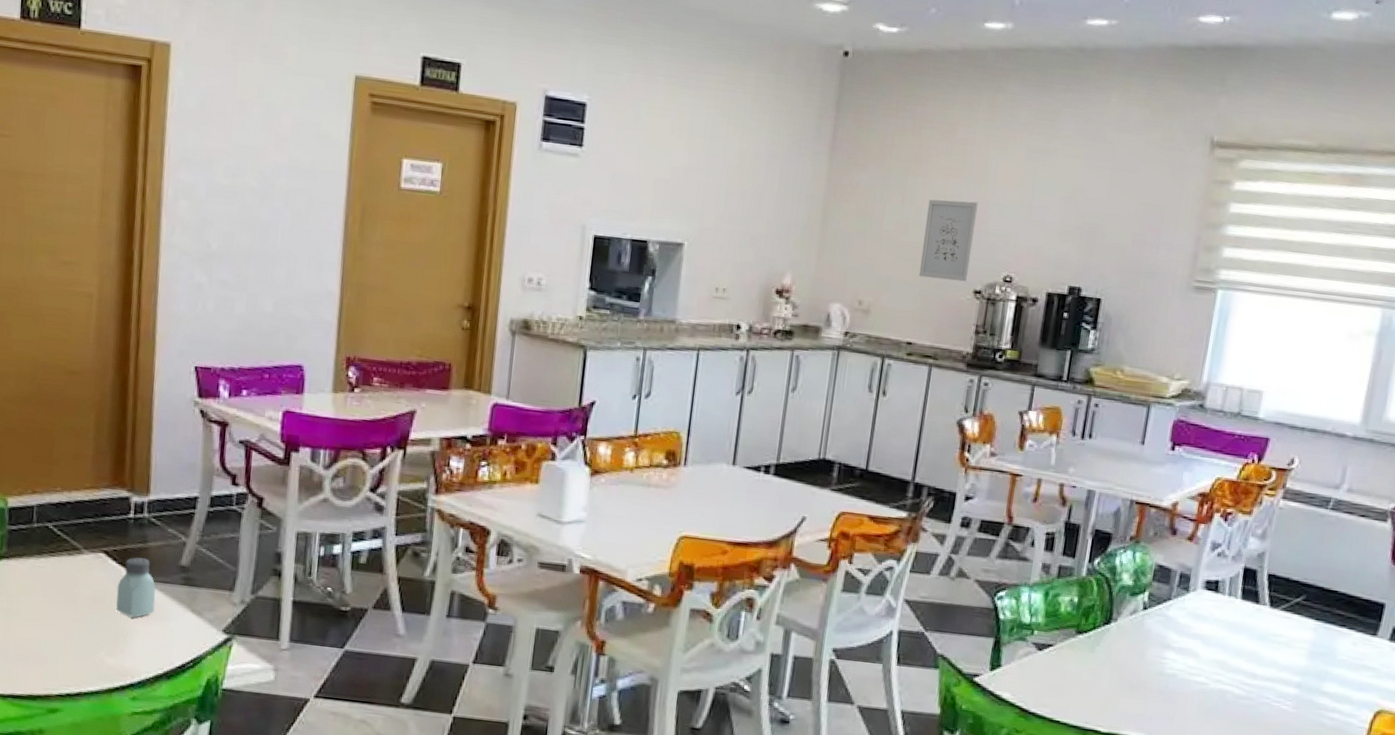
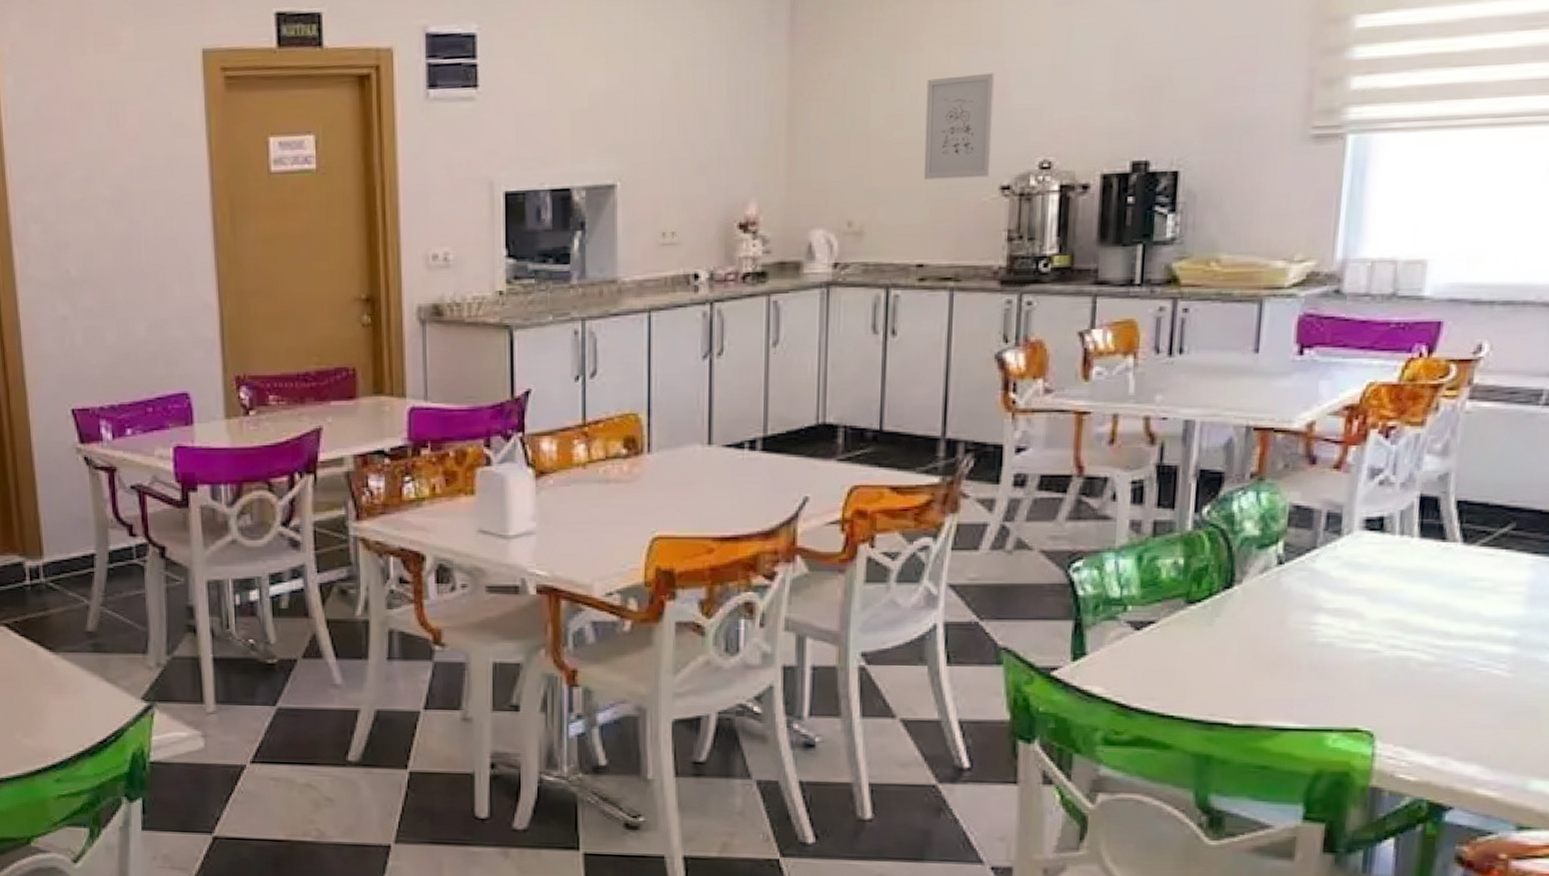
saltshaker: present [116,557,156,618] -> none [23,627,66,693]

